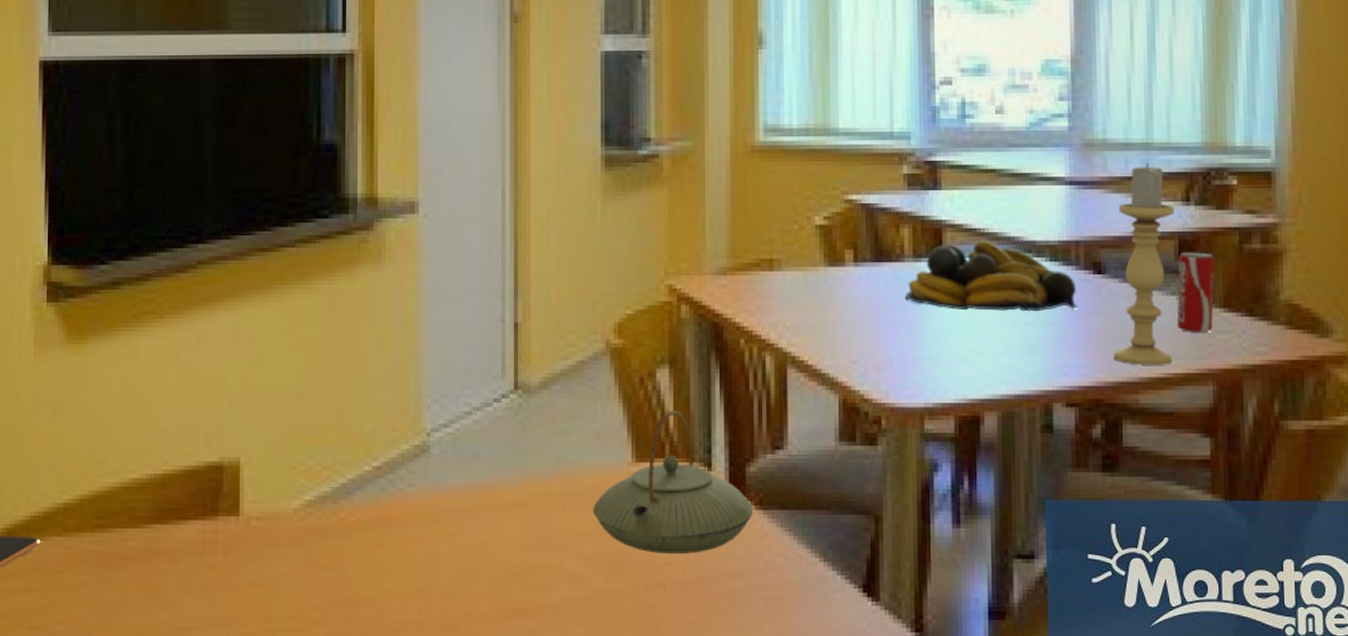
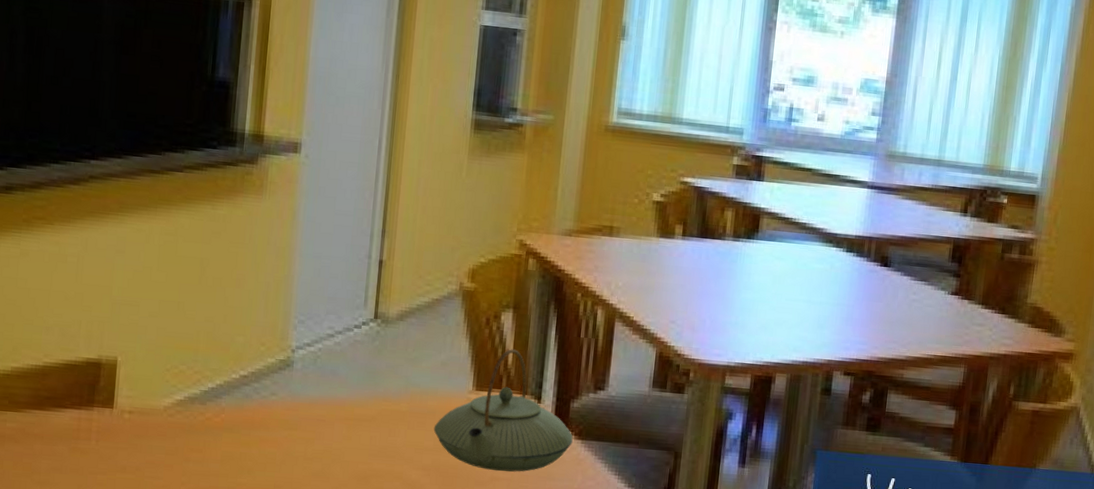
fruit bowl: present [905,240,1078,312] -> none [722,228,865,294]
candle holder: present [1113,163,1175,365] -> none [887,177,954,348]
beverage can: present [1176,252,1215,333] -> none [942,255,980,324]

